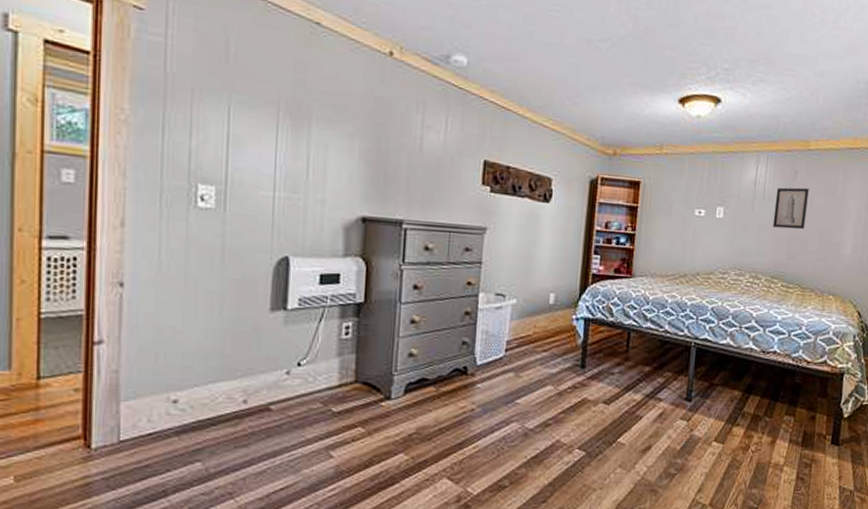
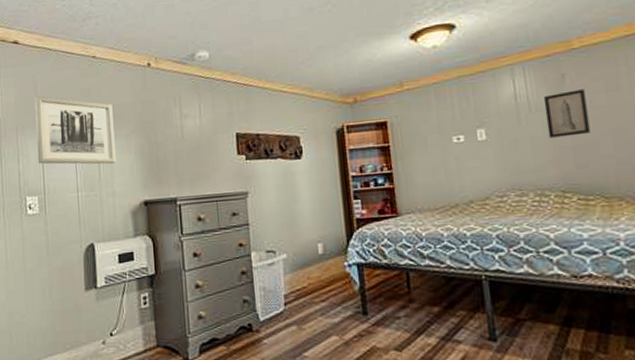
wall art: none [220,54,336,165] -> present [34,96,116,165]

